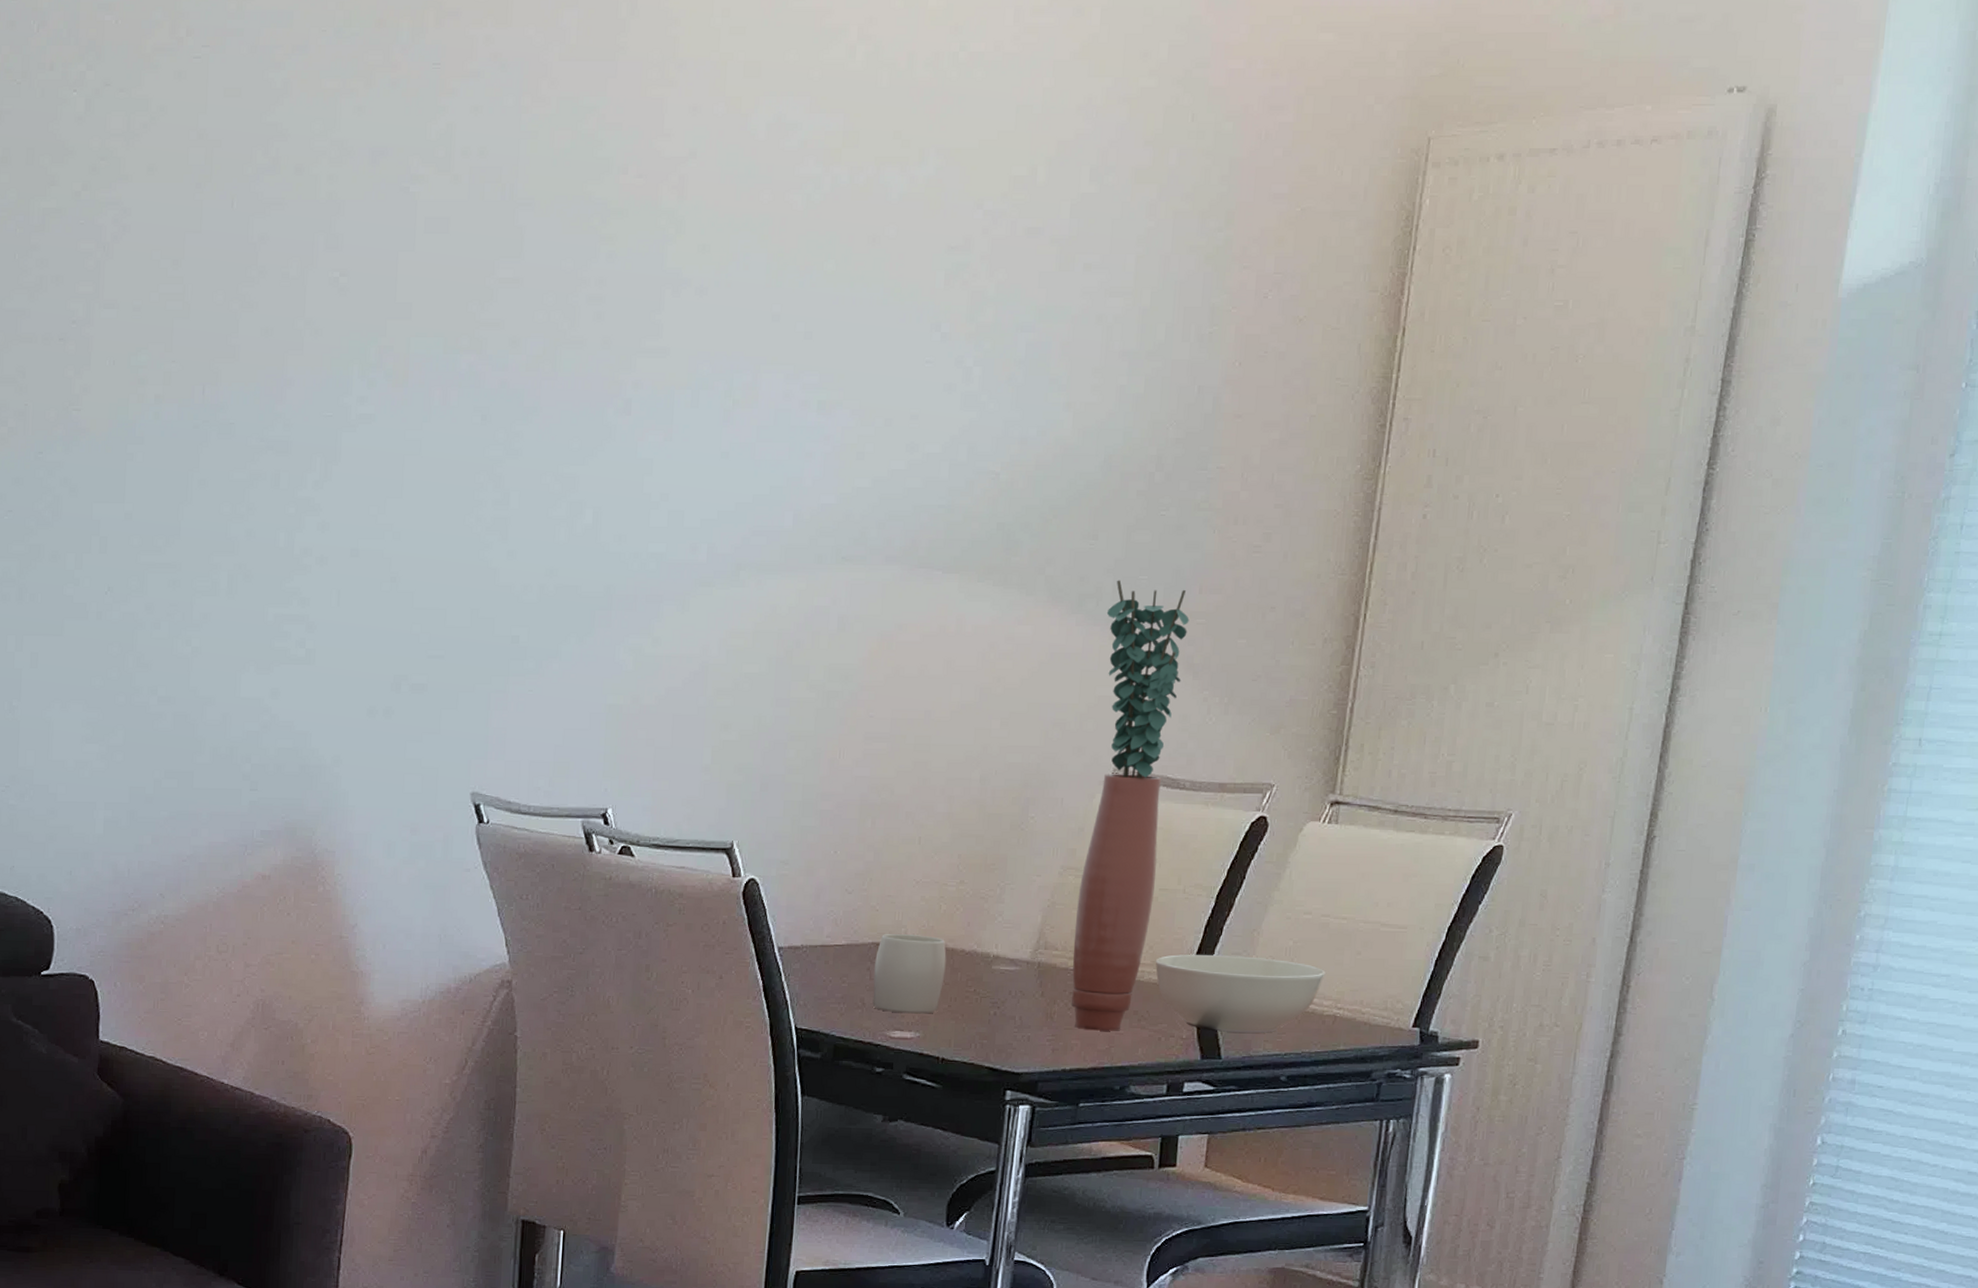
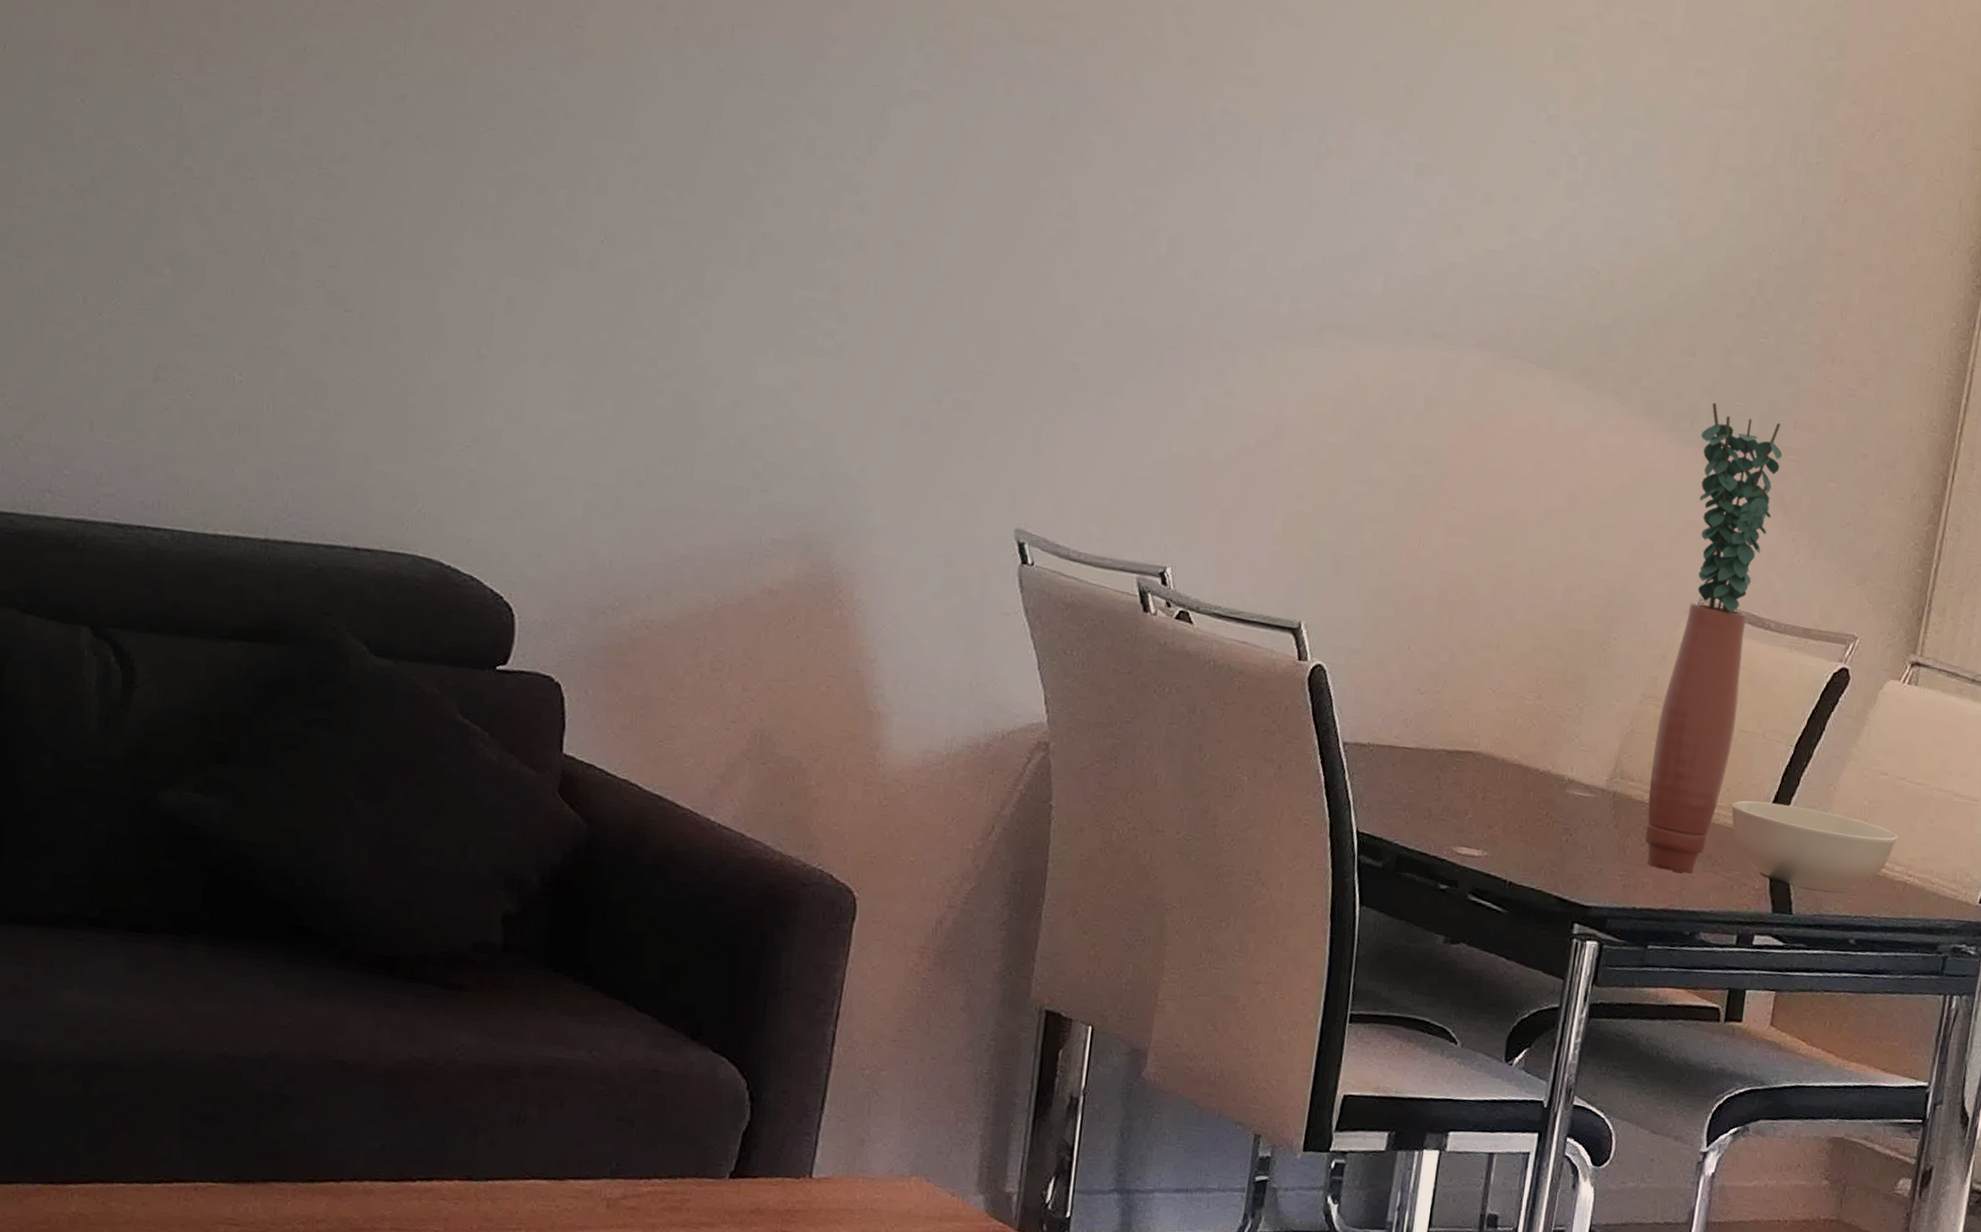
mug: present [872,933,947,1014] -> none [1440,742,1520,833]

